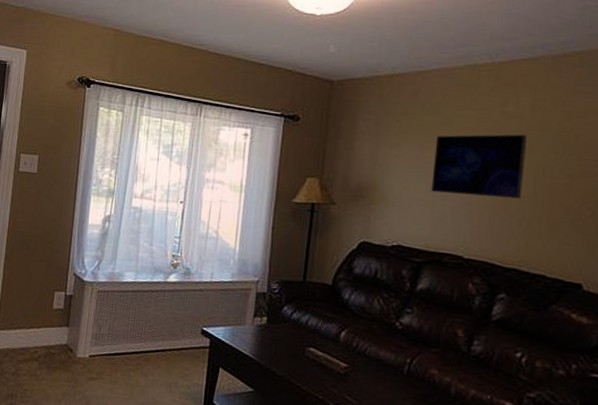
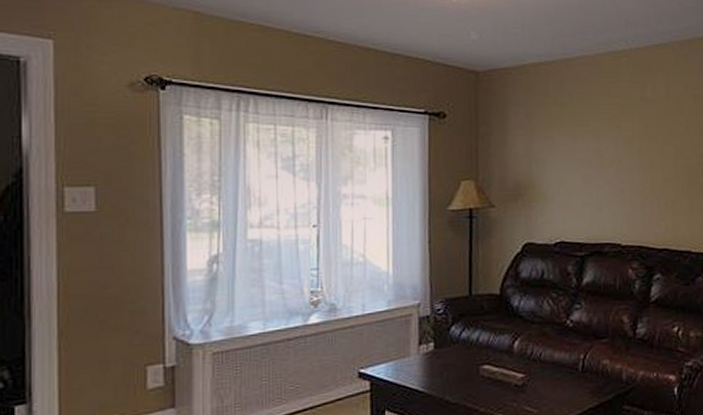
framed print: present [431,134,528,199] -> none [586,119,666,182]

